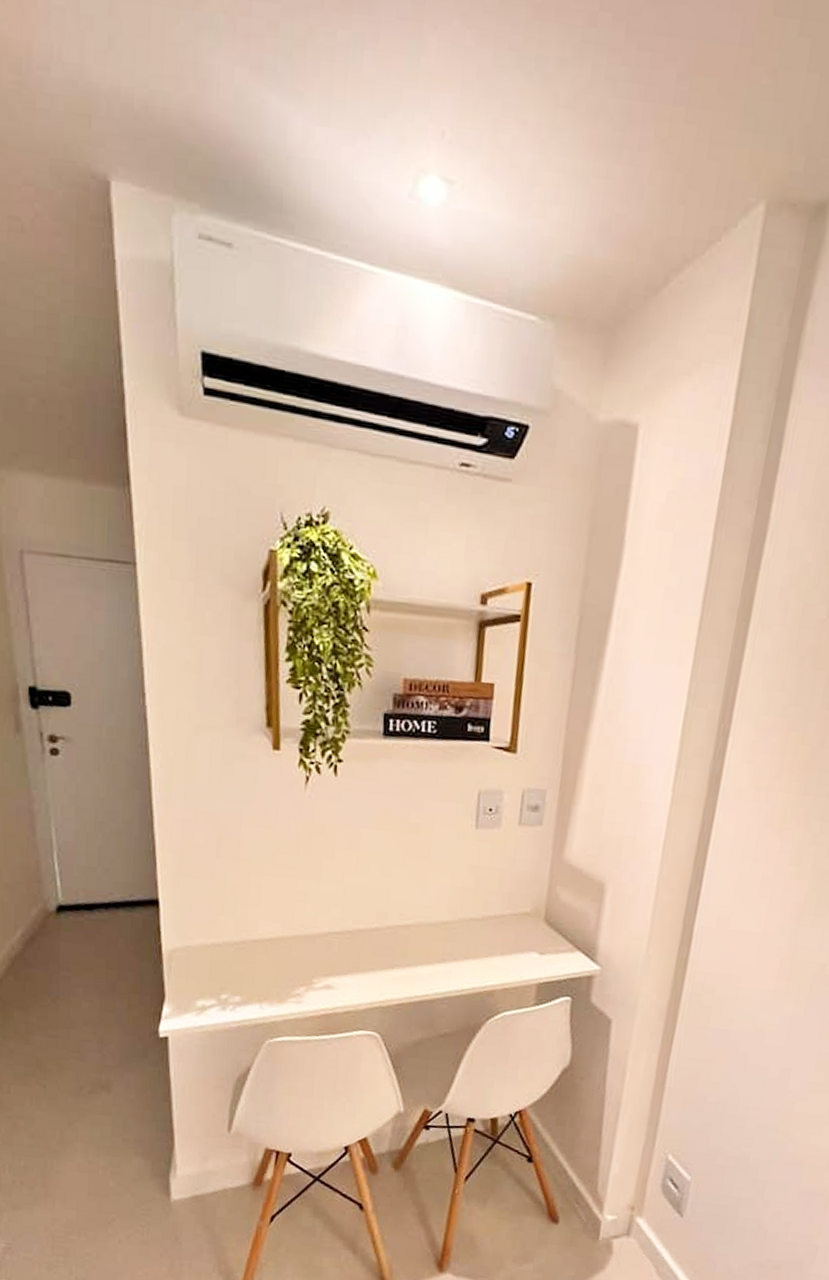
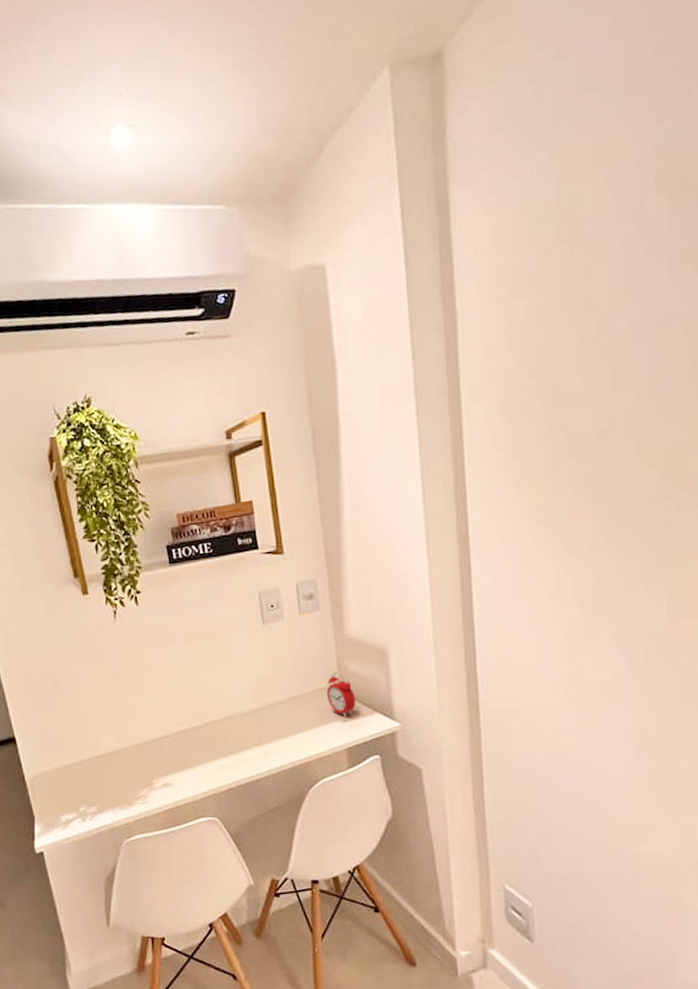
alarm clock: none [528,897,560,950] -> present [326,671,356,718]

